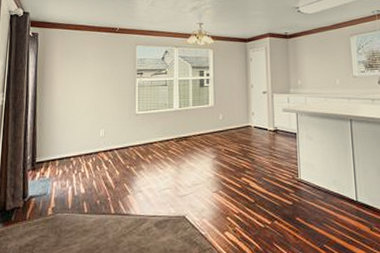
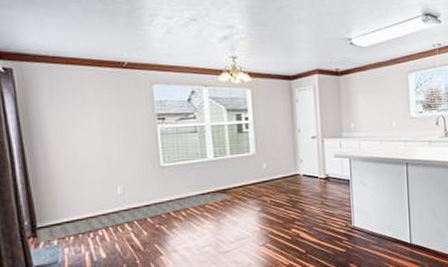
rug: none [34,140,192,177] -> present [35,193,233,244]

